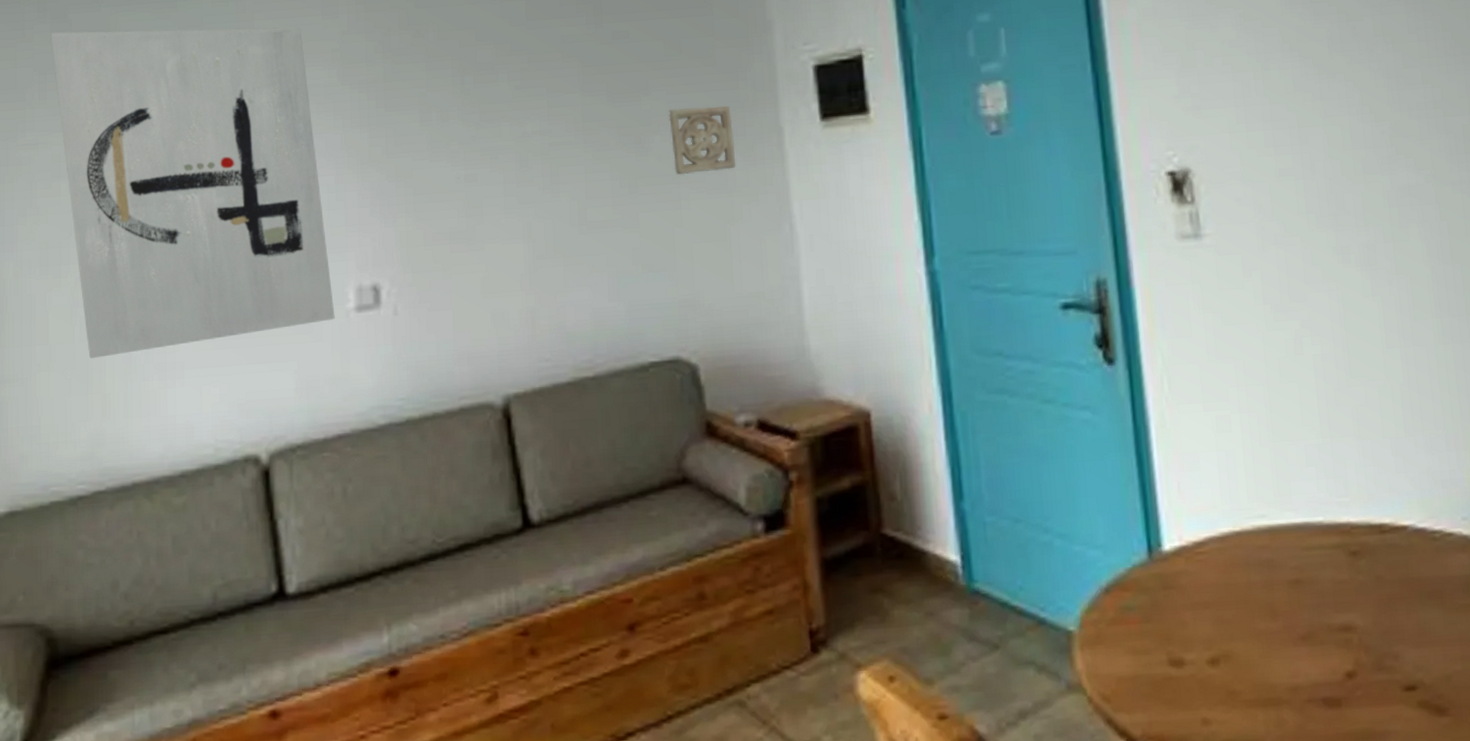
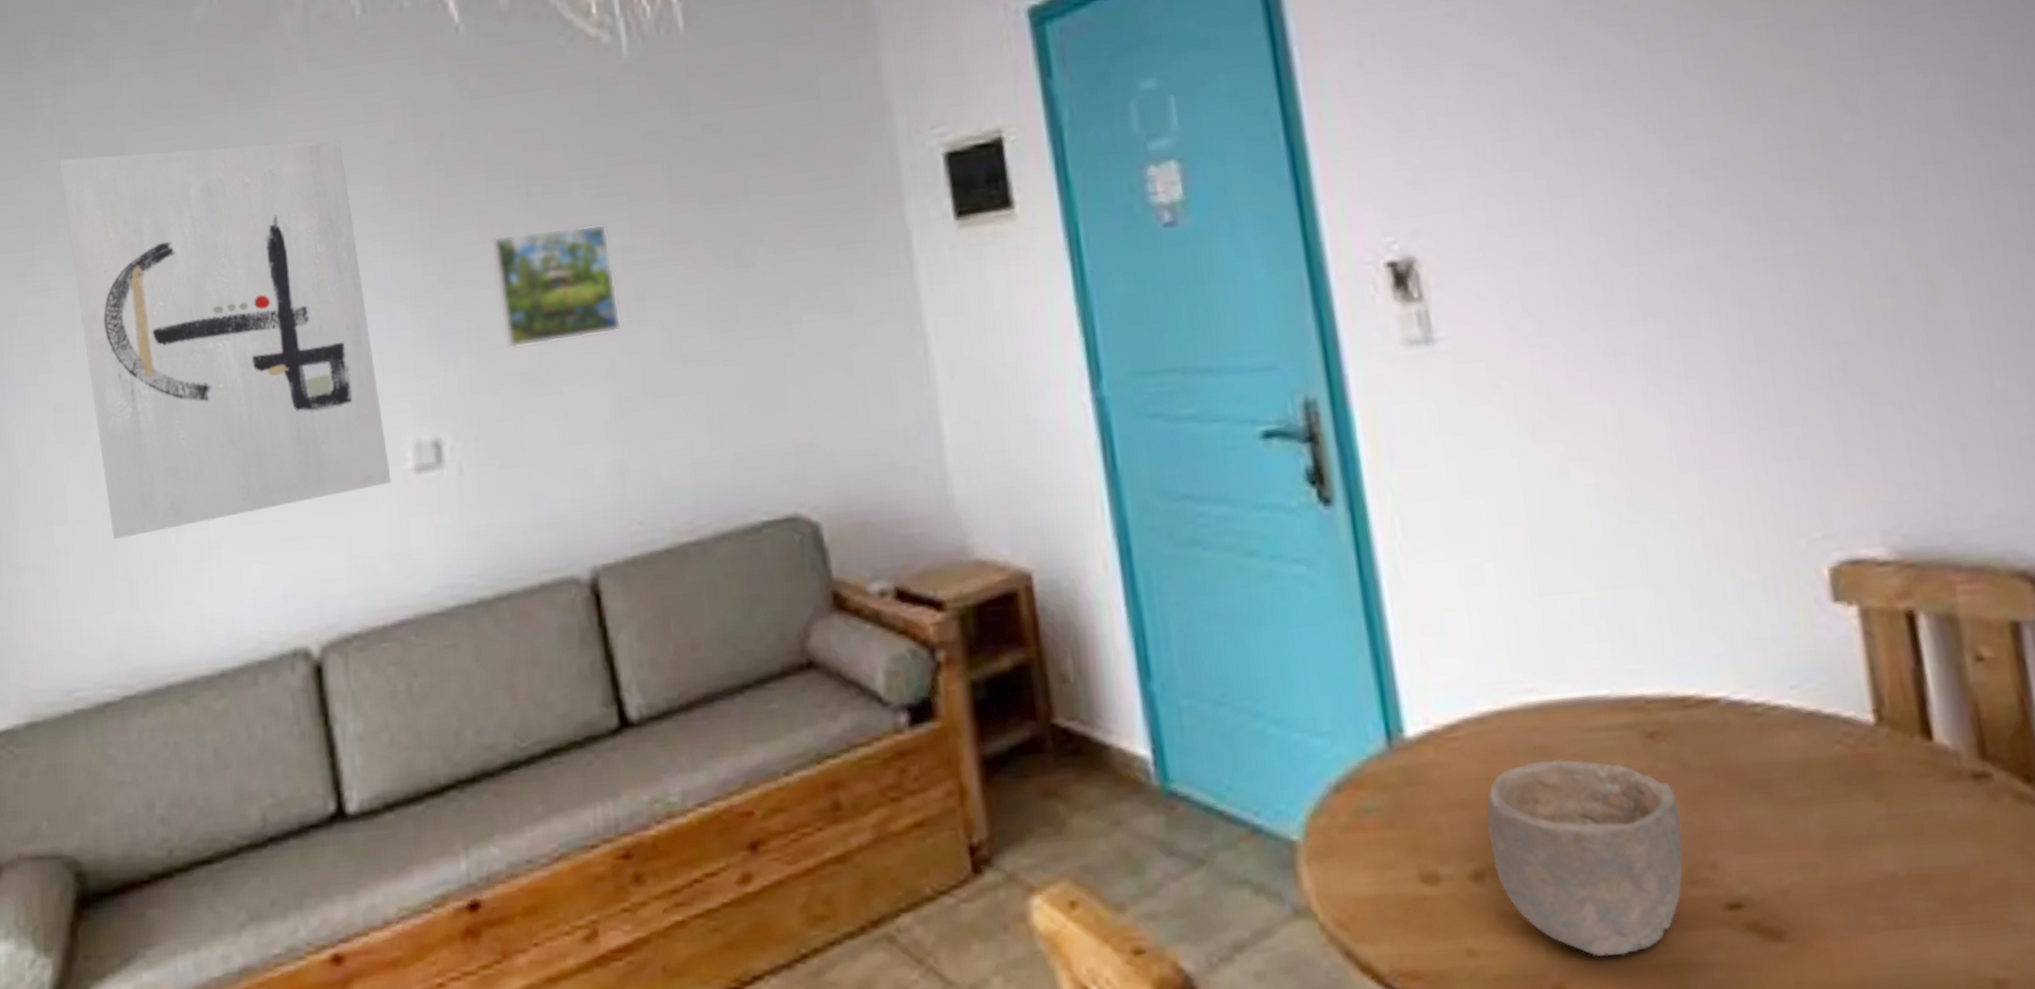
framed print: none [428,110,538,212] -> present [490,224,623,350]
wall ornament: present [669,106,736,175] -> none [772,207,856,293]
bowl: none [1223,571,1374,726] -> present [1486,759,1684,957]

